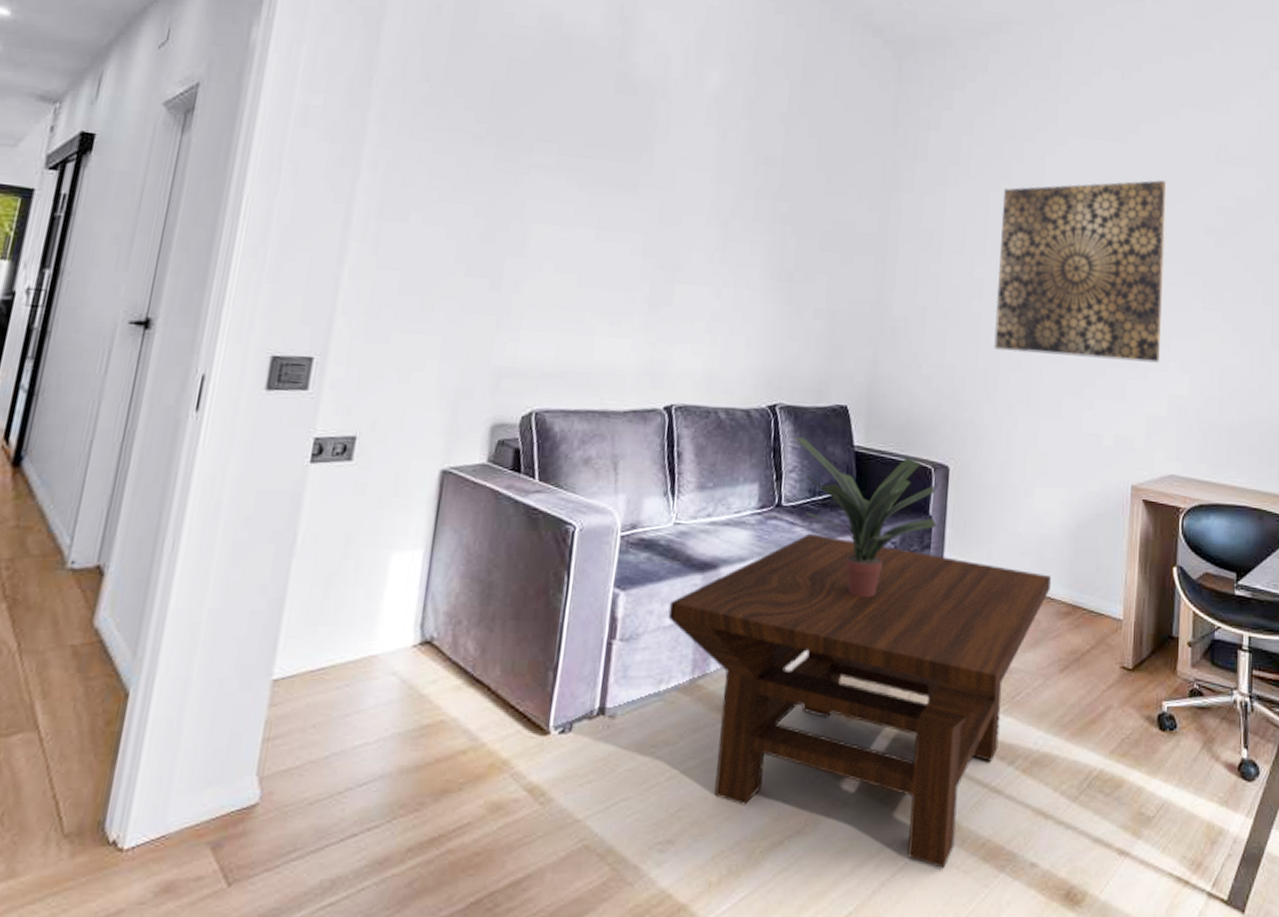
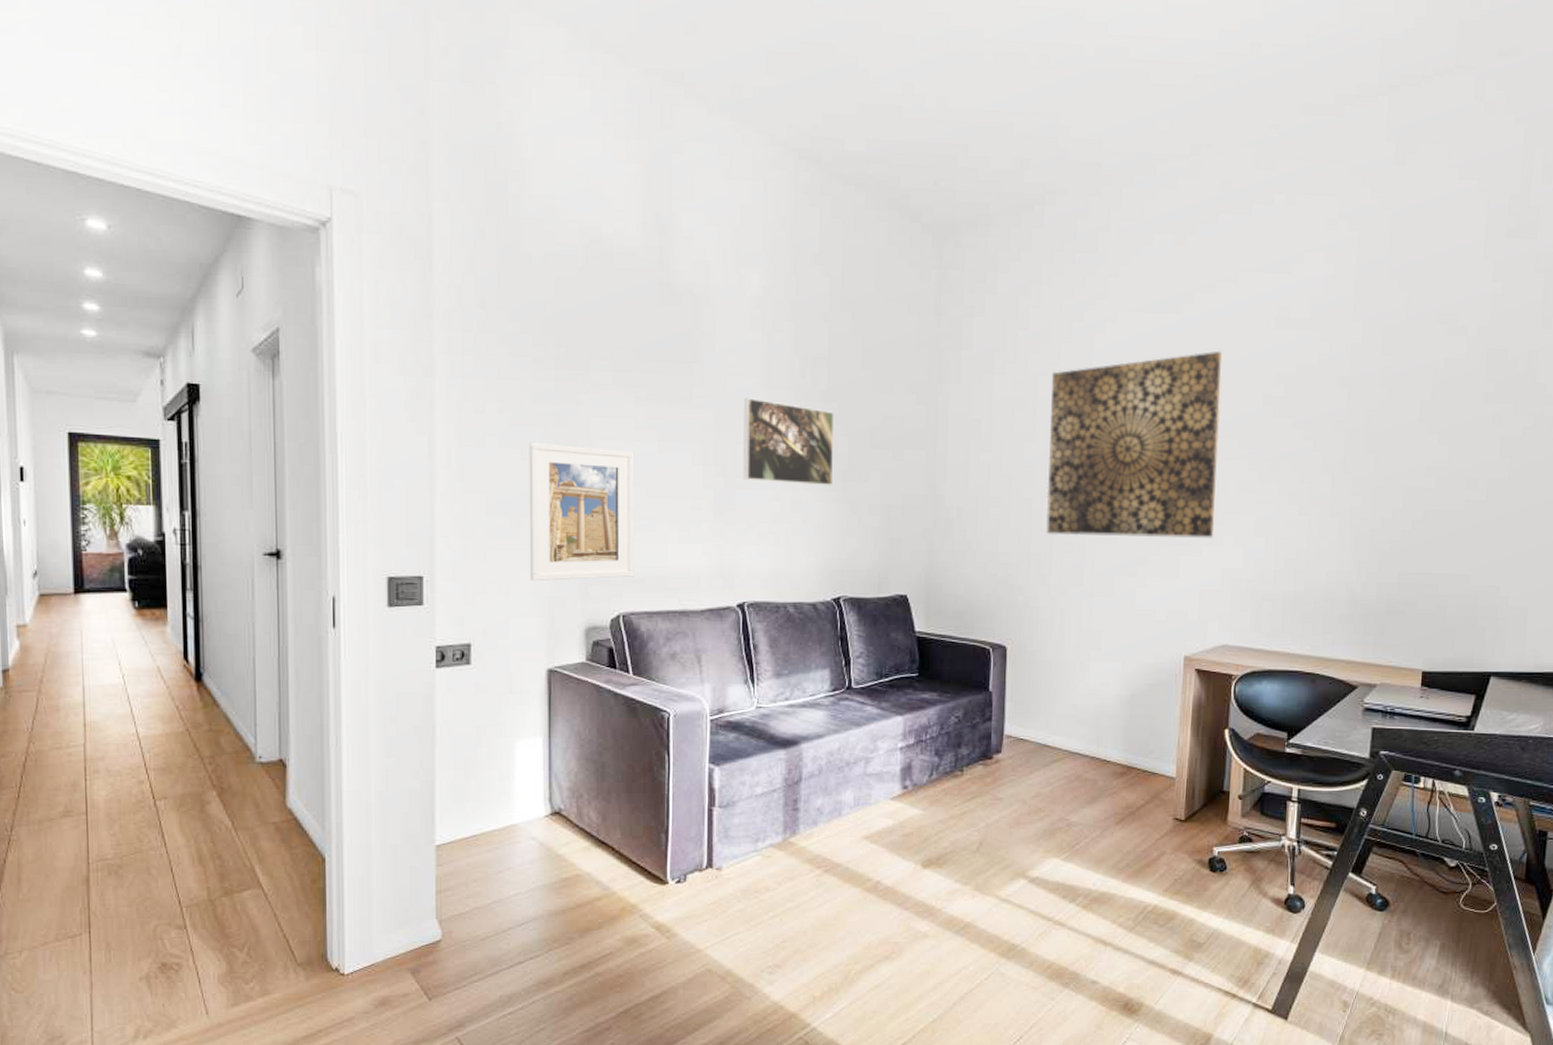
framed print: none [437,220,571,371] -> present [529,442,635,582]
coffee table: present [668,533,1051,868] -> none [758,711,1106,985]
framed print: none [683,191,784,287] -> present [743,398,835,486]
potted plant: present [794,437,937,597] -> none [859,626,997,765]

